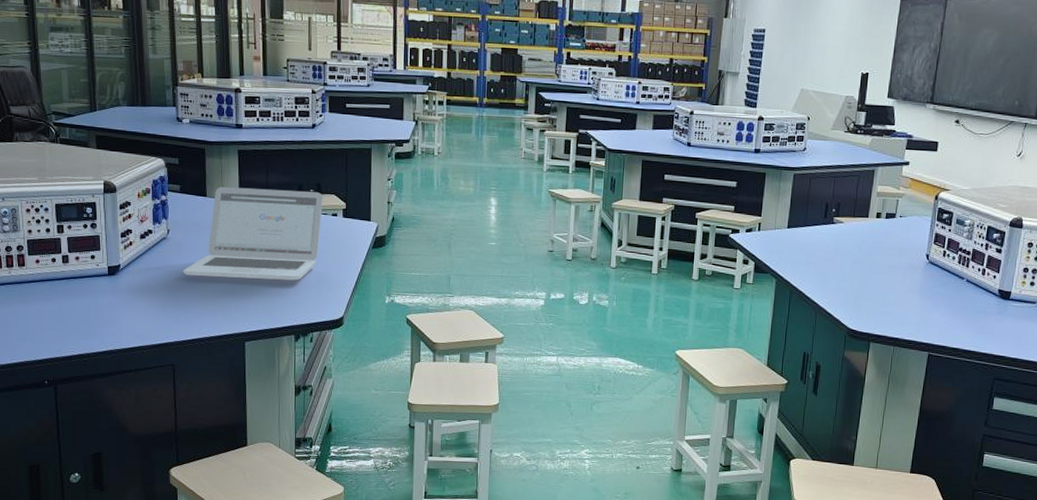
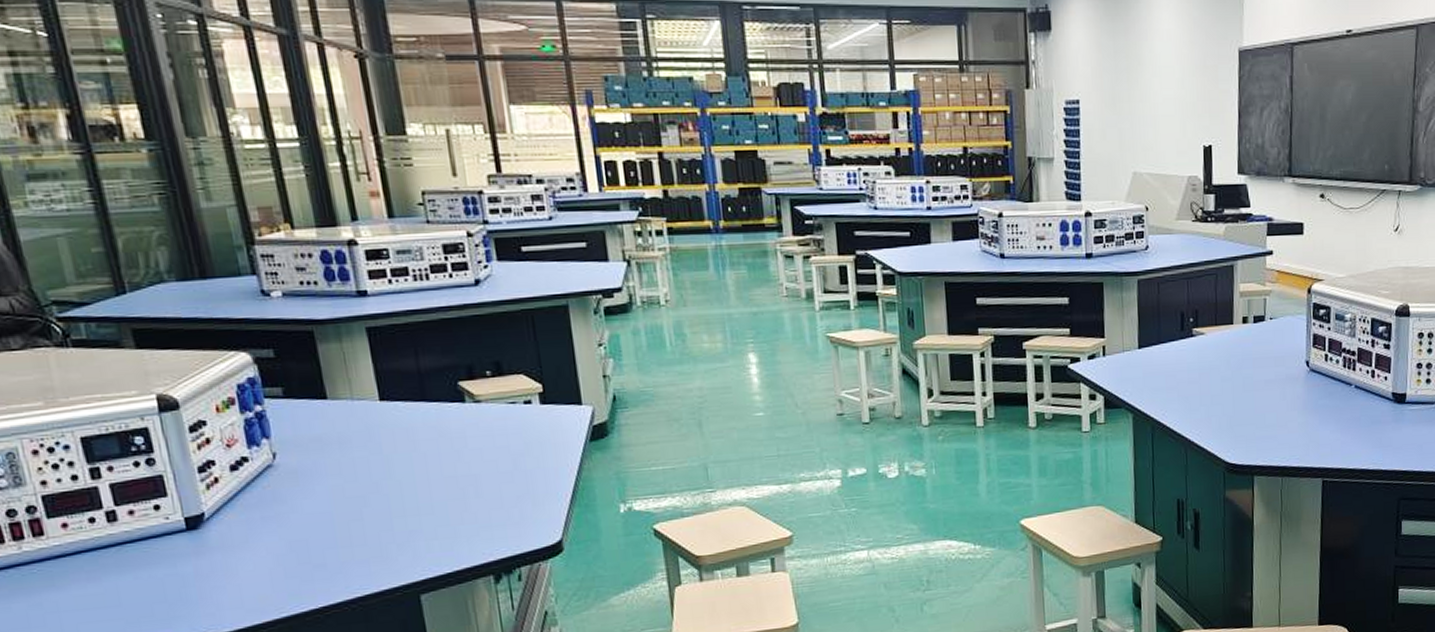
laptop: present [183,186,323,281] -> none [307,374,512,514]

